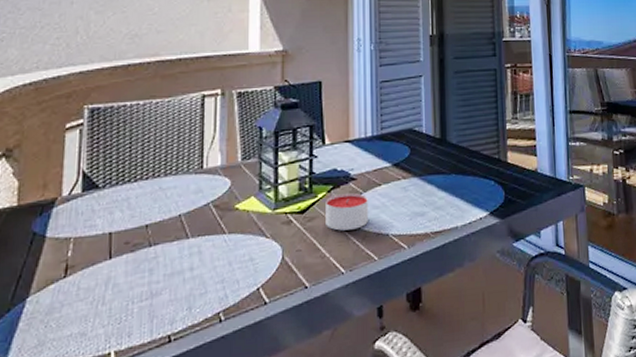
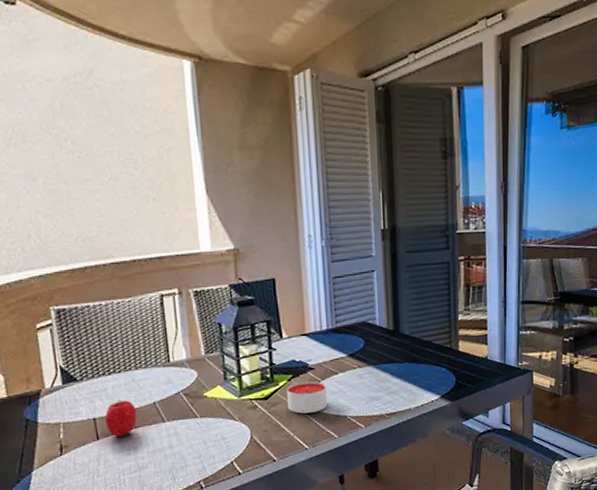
fruit: none [122,211,159,255] -> present [105,399,137,437]

